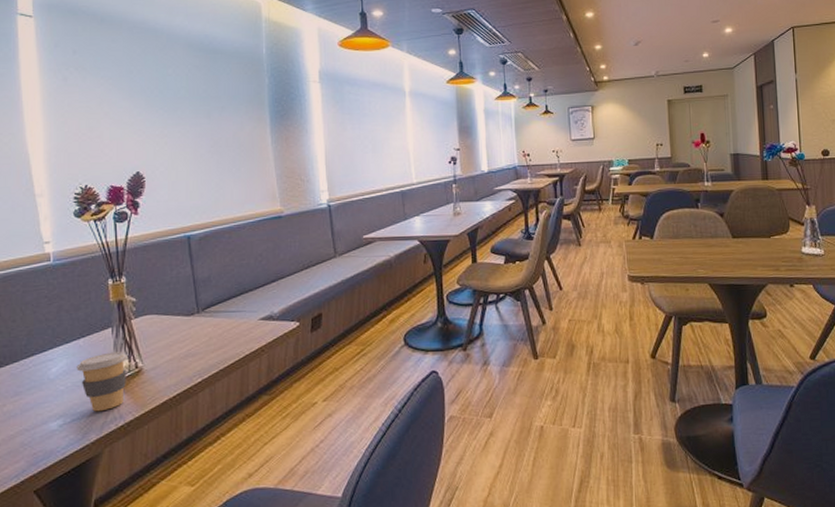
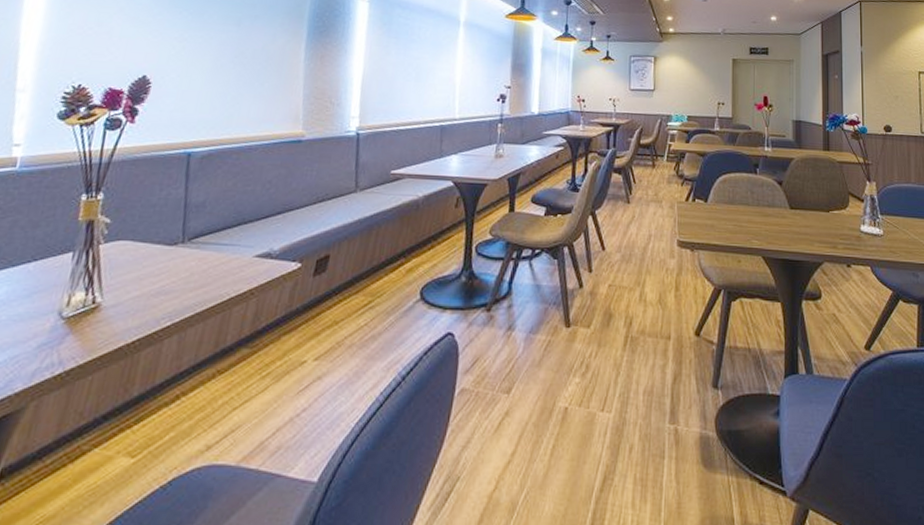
coffee cup: present [76,352,129,412] -> none [17,282,87,355]

